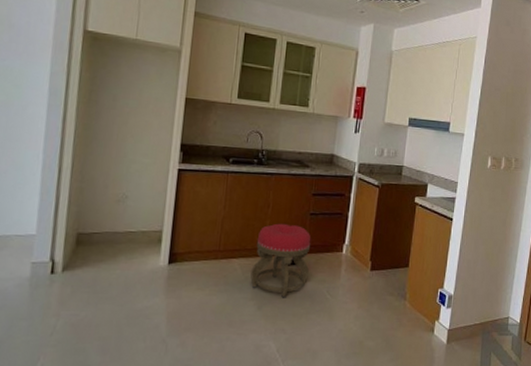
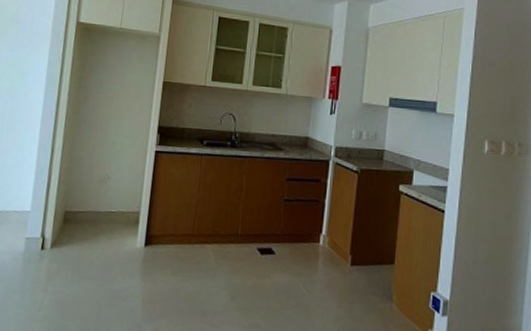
stool: present [250,223,311,298] -> none [223,208,286,290]

